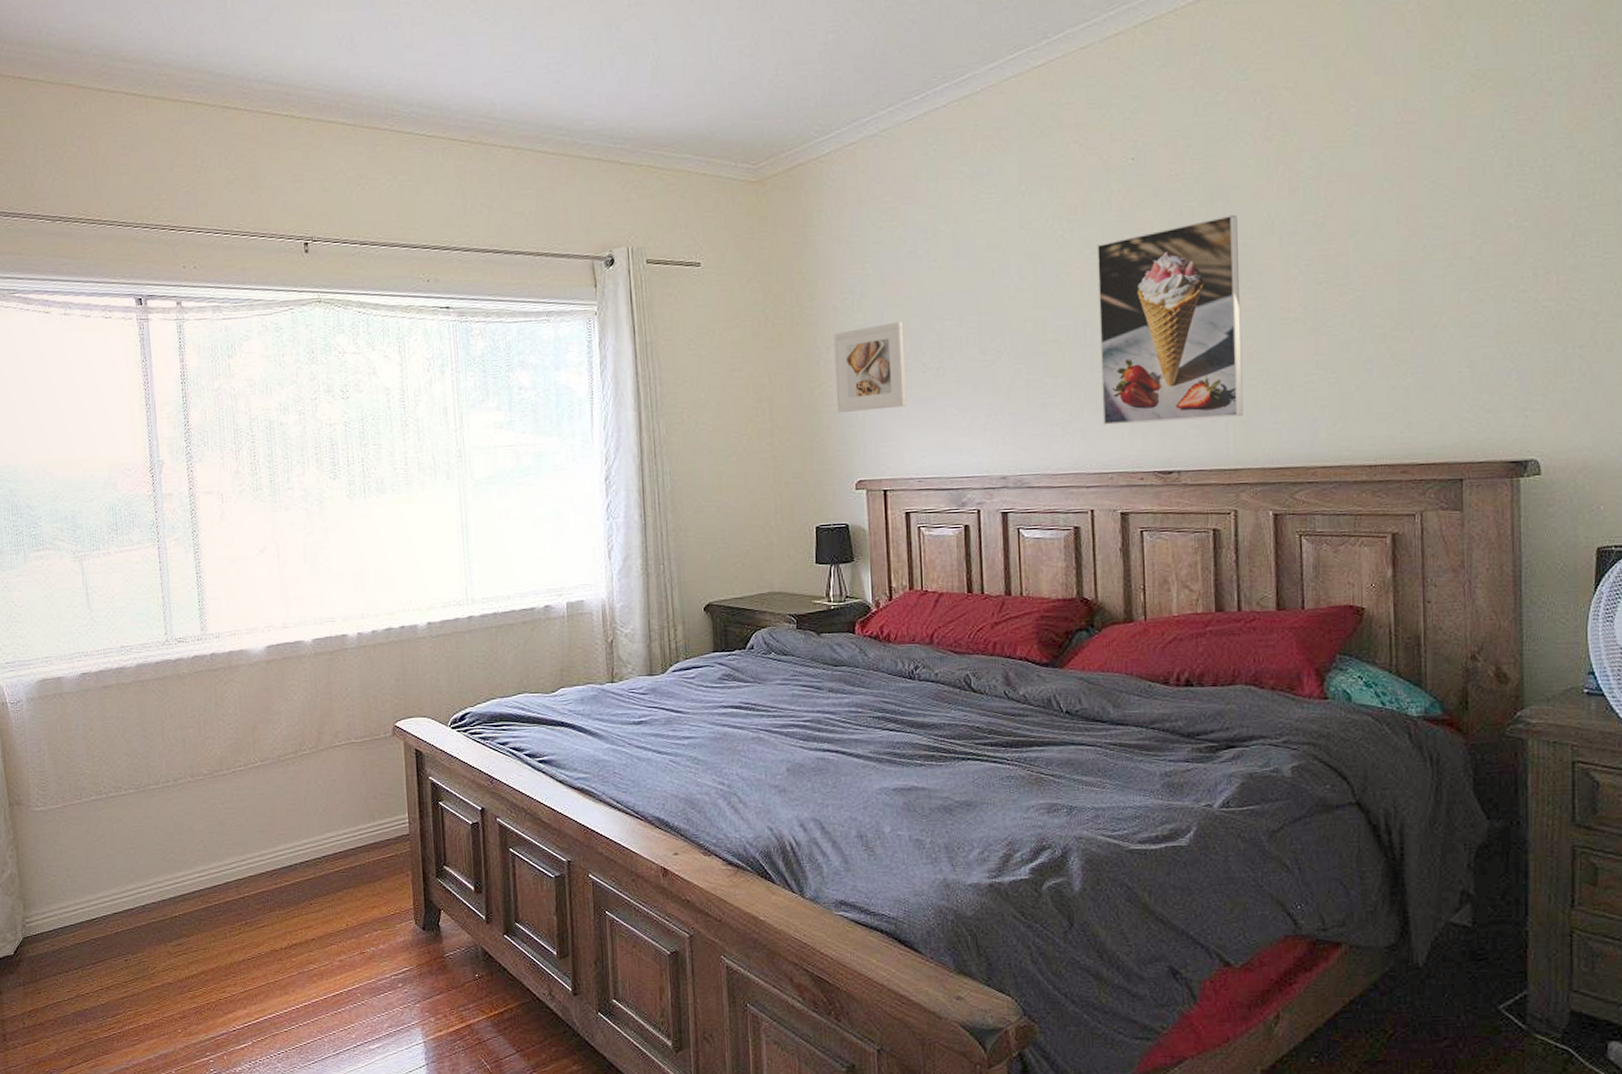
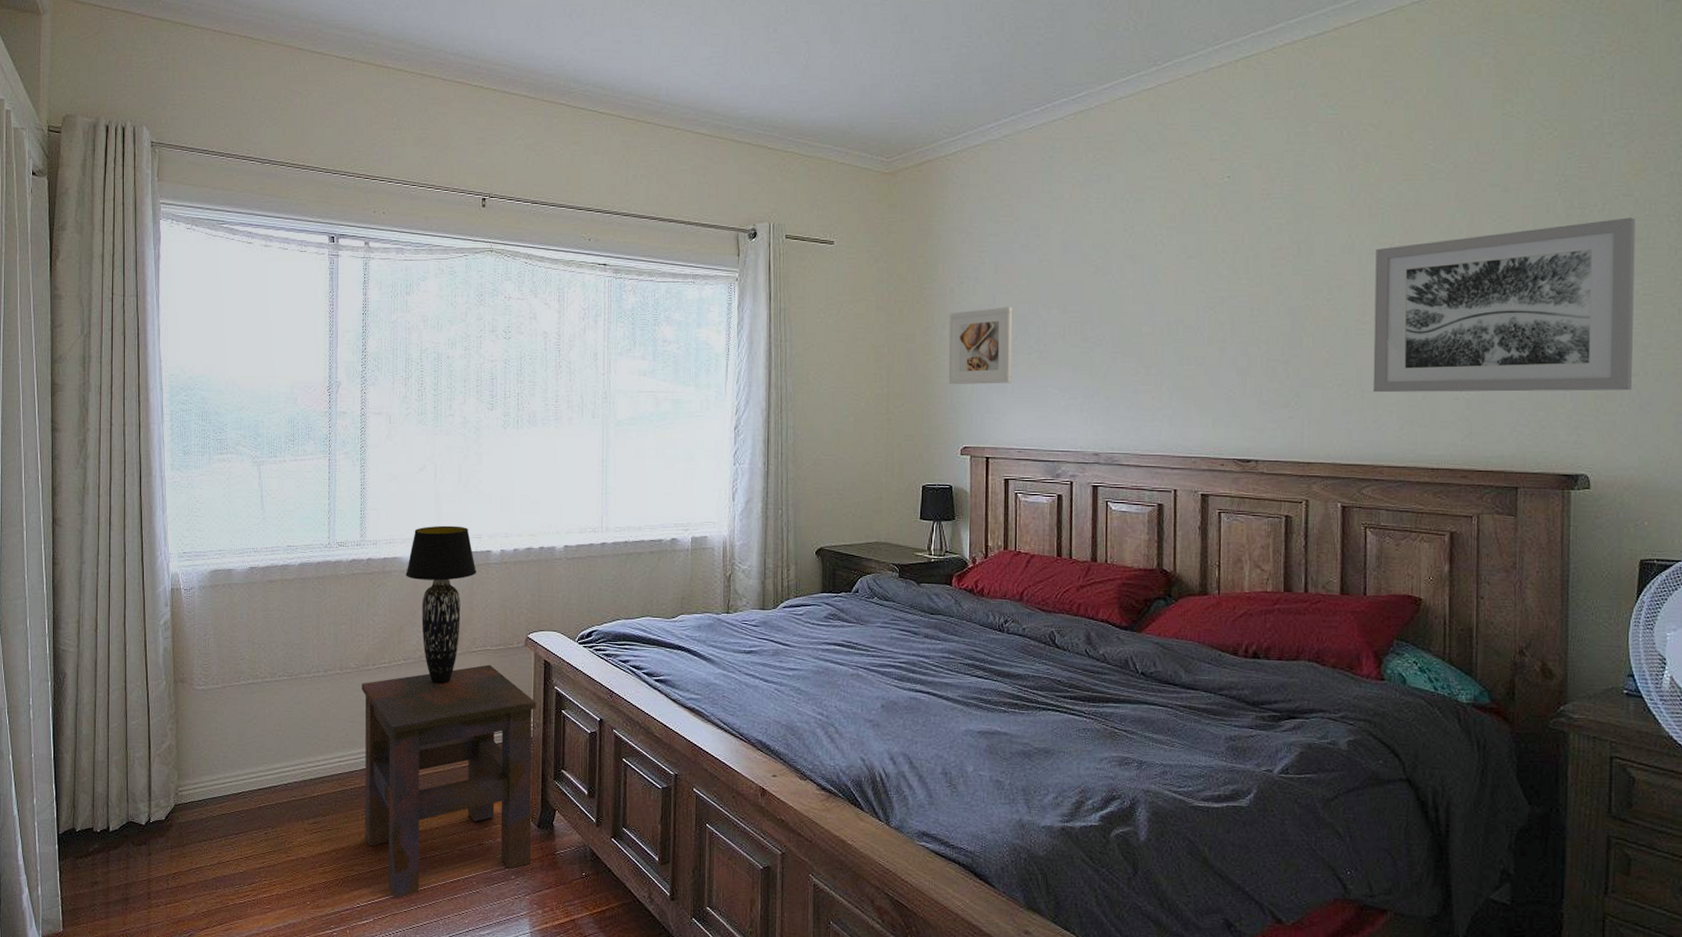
side table: none [216,759,419,1018] -> present [361,664,537,899]
table lamp: none [254,610,333,785] -> present [406,525,476,684]
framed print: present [1096,214,1243,425] -> none [1189,233,1321,415]
wall art: none [1298,172,1583,387] -> present [1372,217,1636,393]

